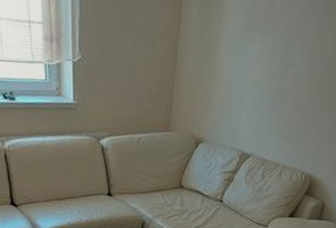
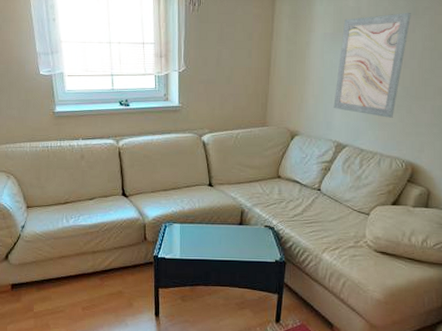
wall art: none [240,10,325,128] -> present [333,12,411,118]

